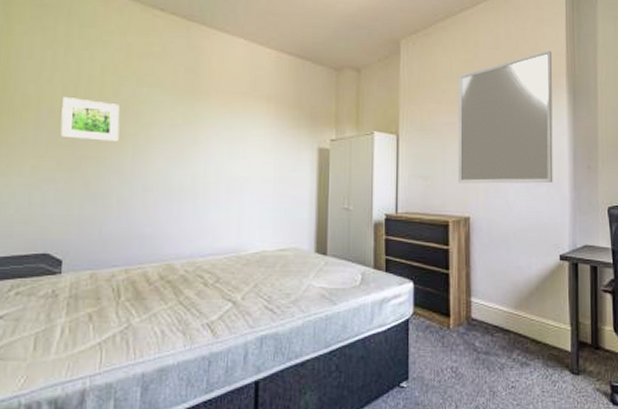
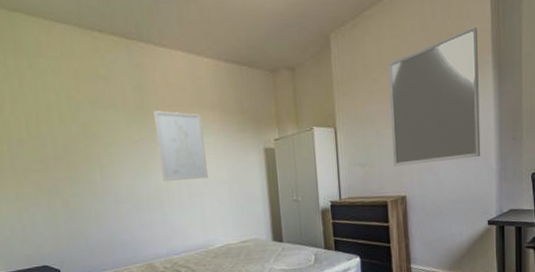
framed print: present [60,96,120,141] -> none [28,126,86,165]
wall art: none [201,96,254,174] -> present [153,111,209,181]

